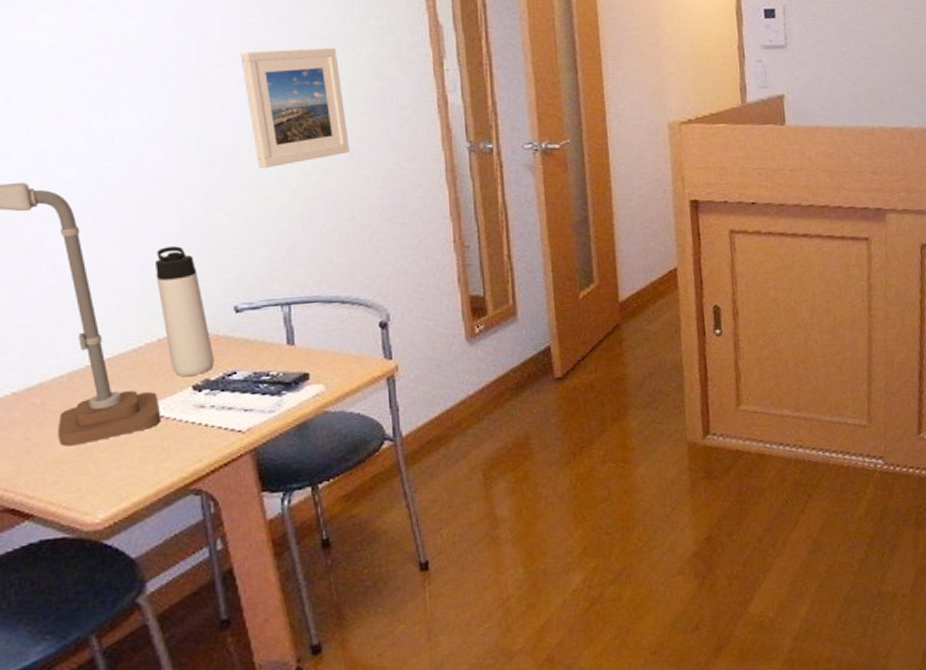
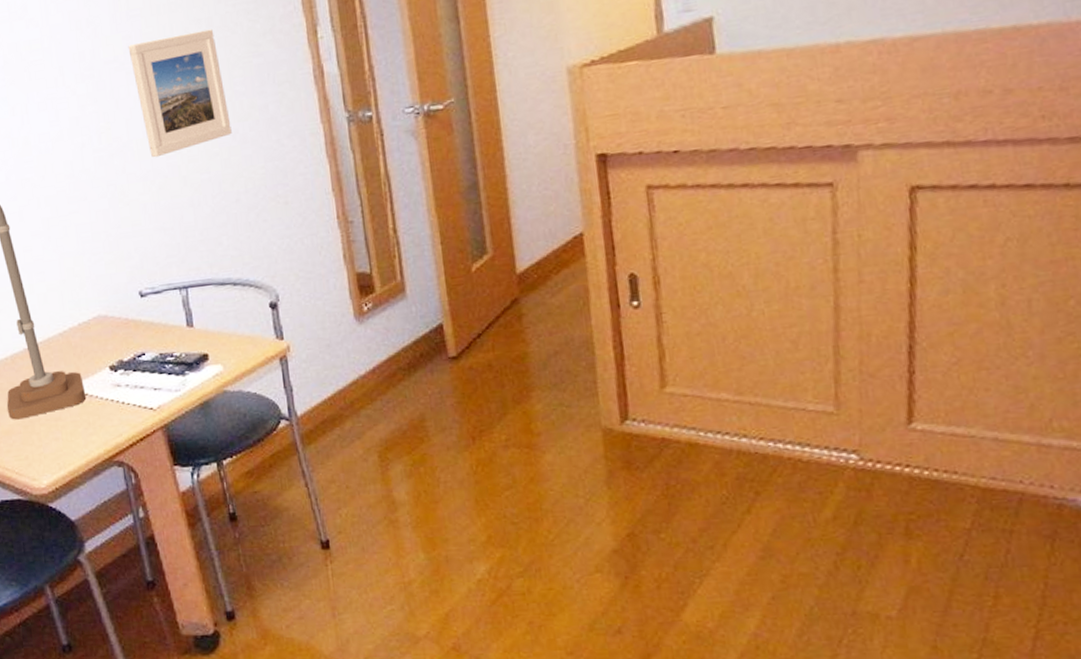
thermos bottle: present [156,246,214,377] -> none [71,237,126,358]

